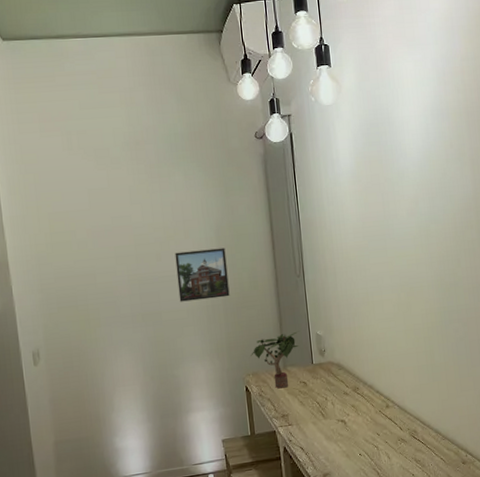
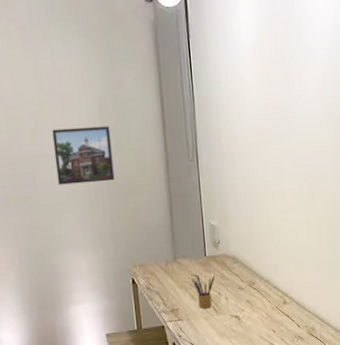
potted plant: present [251,331,299,389] -> none [138,220,192,282]
pencil box: none [300,382,322,414] -> present [191,275,215,308]

